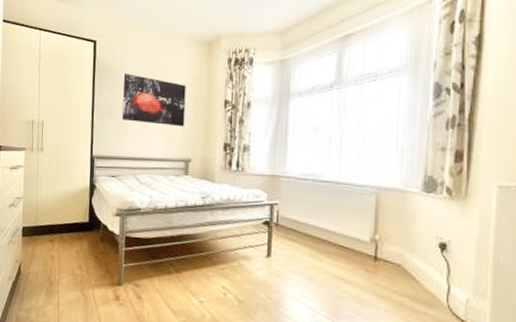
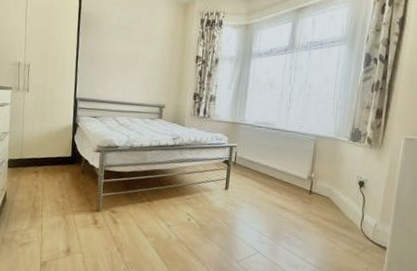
wall art: present [122,73,186,127] -> none [104,24,163,77]

